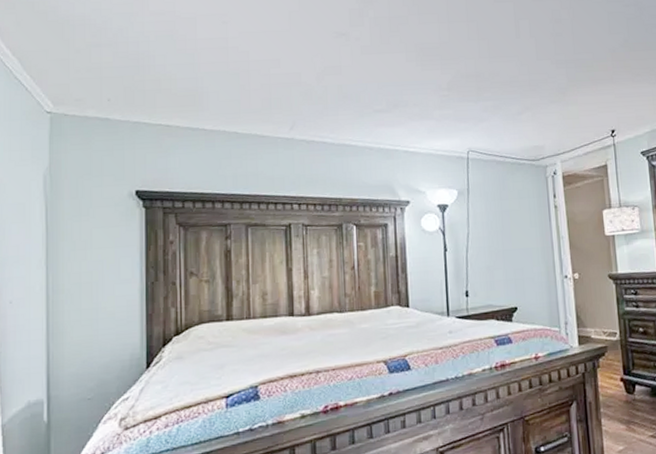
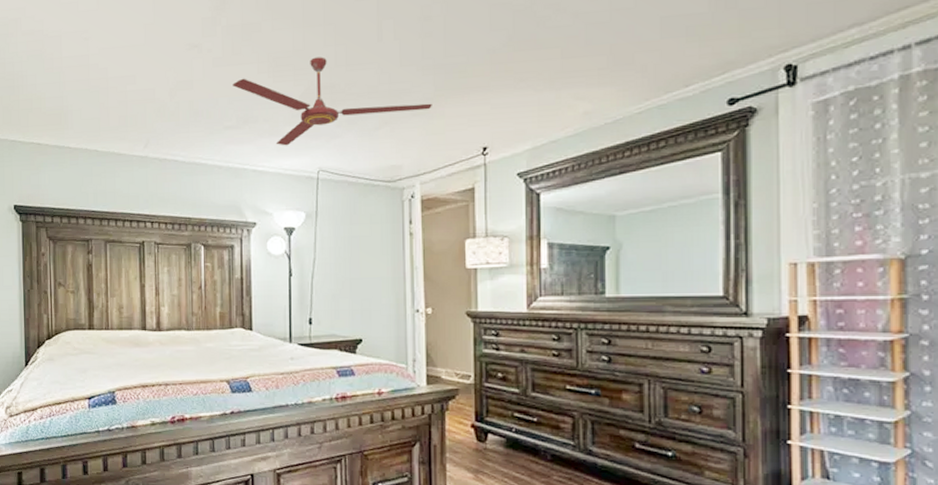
ceiling fan: none [382,49,567,129] -> present [233,57,432,146]

